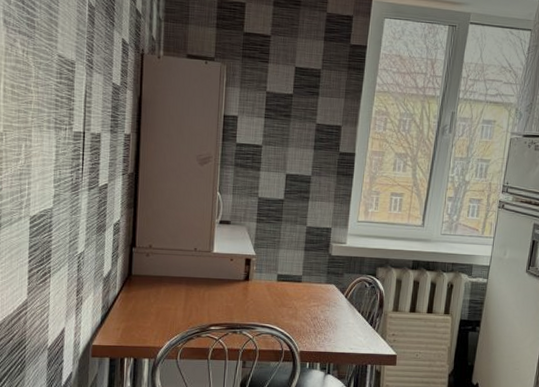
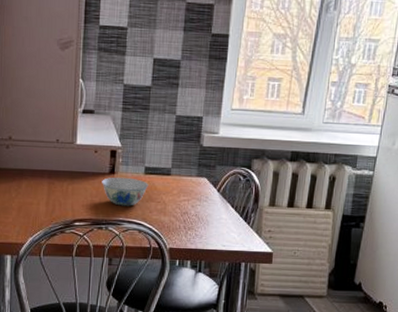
bowl: none [237,283,281,312] -> present [102,177,148,206]

